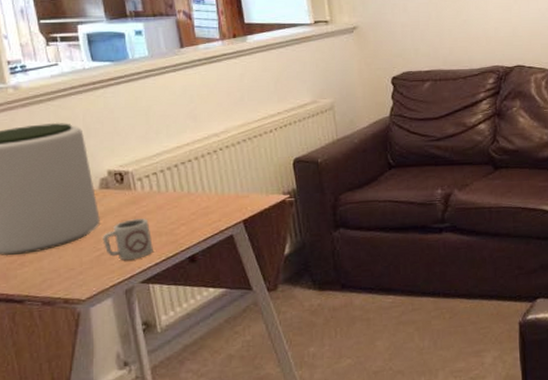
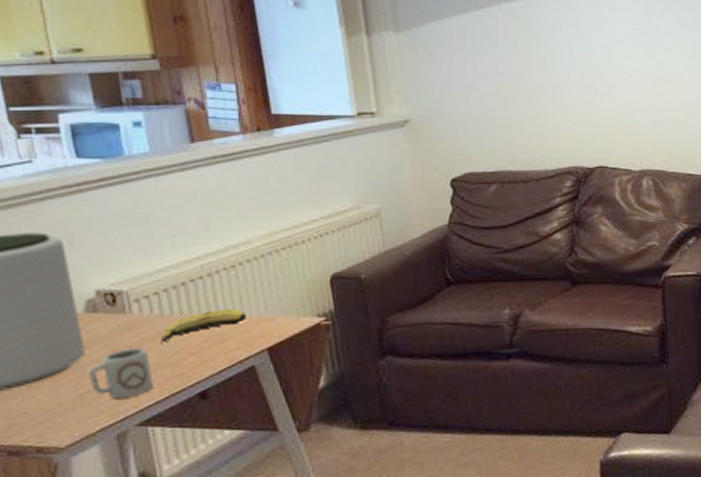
banana: none [158,187,226,215] -> present [160,309,247,343]

